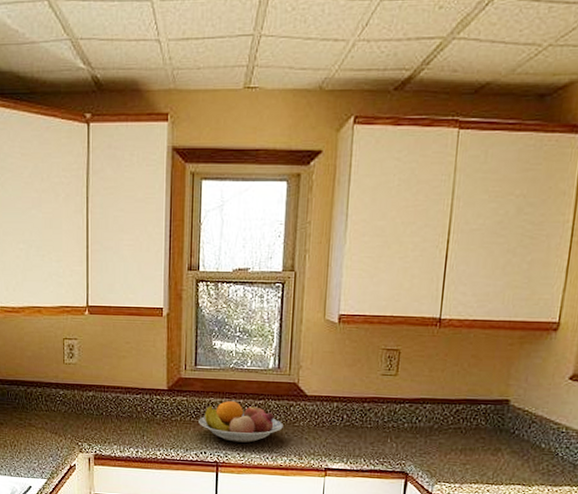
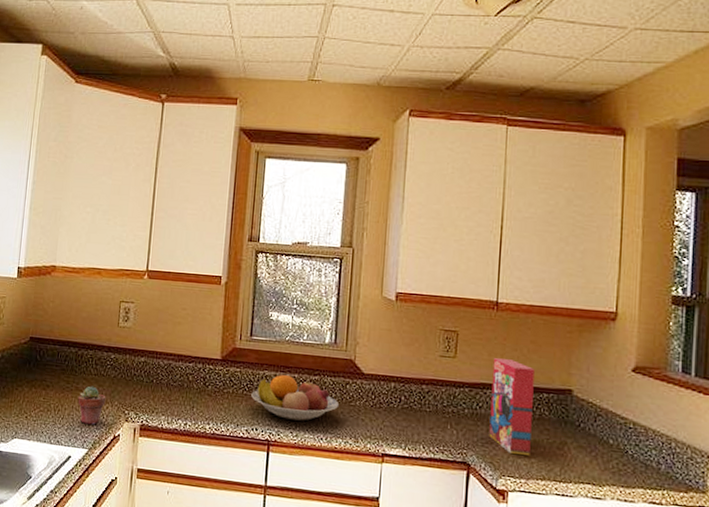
potted succulent: none [32,421,59,457] -> present [77,386,106,425]
cereal box: none [427,374,474,463] -> present [489,358,535,455]

